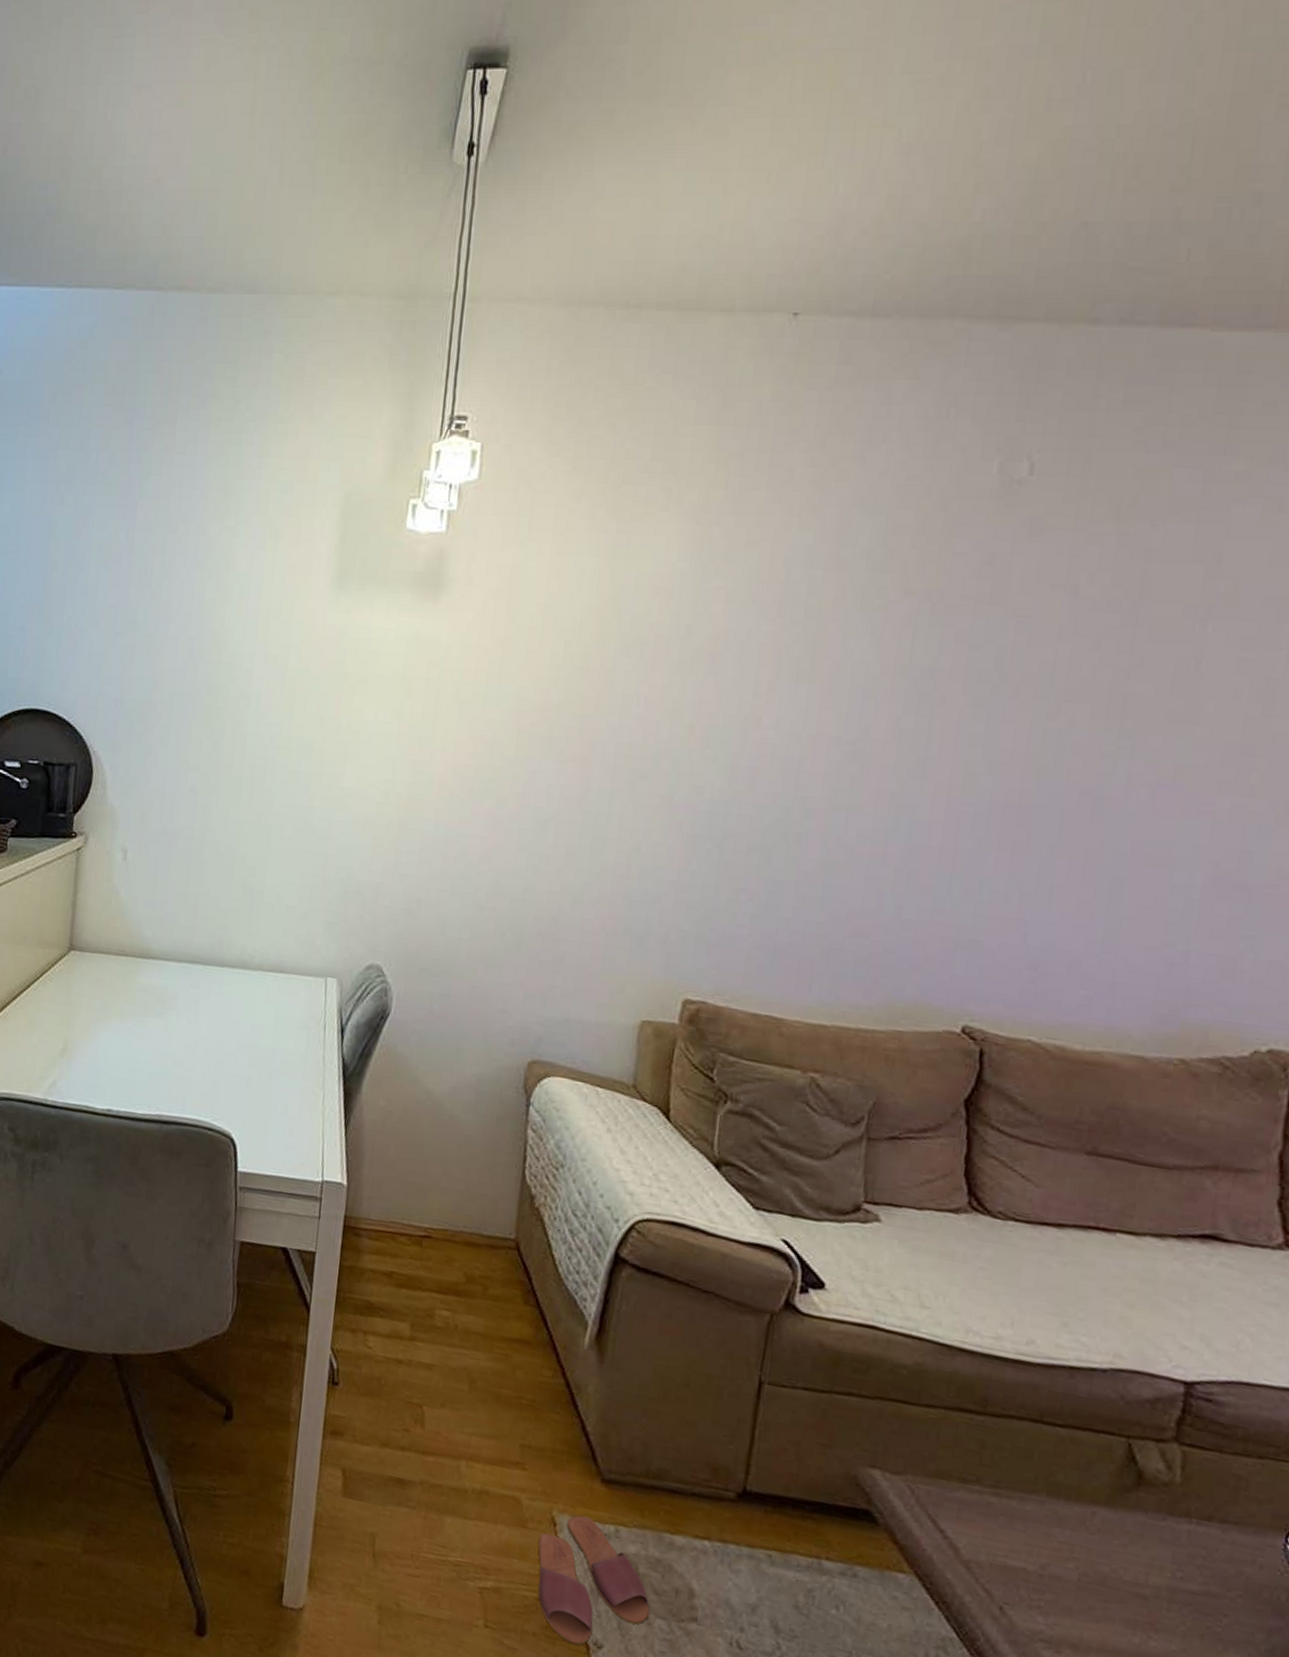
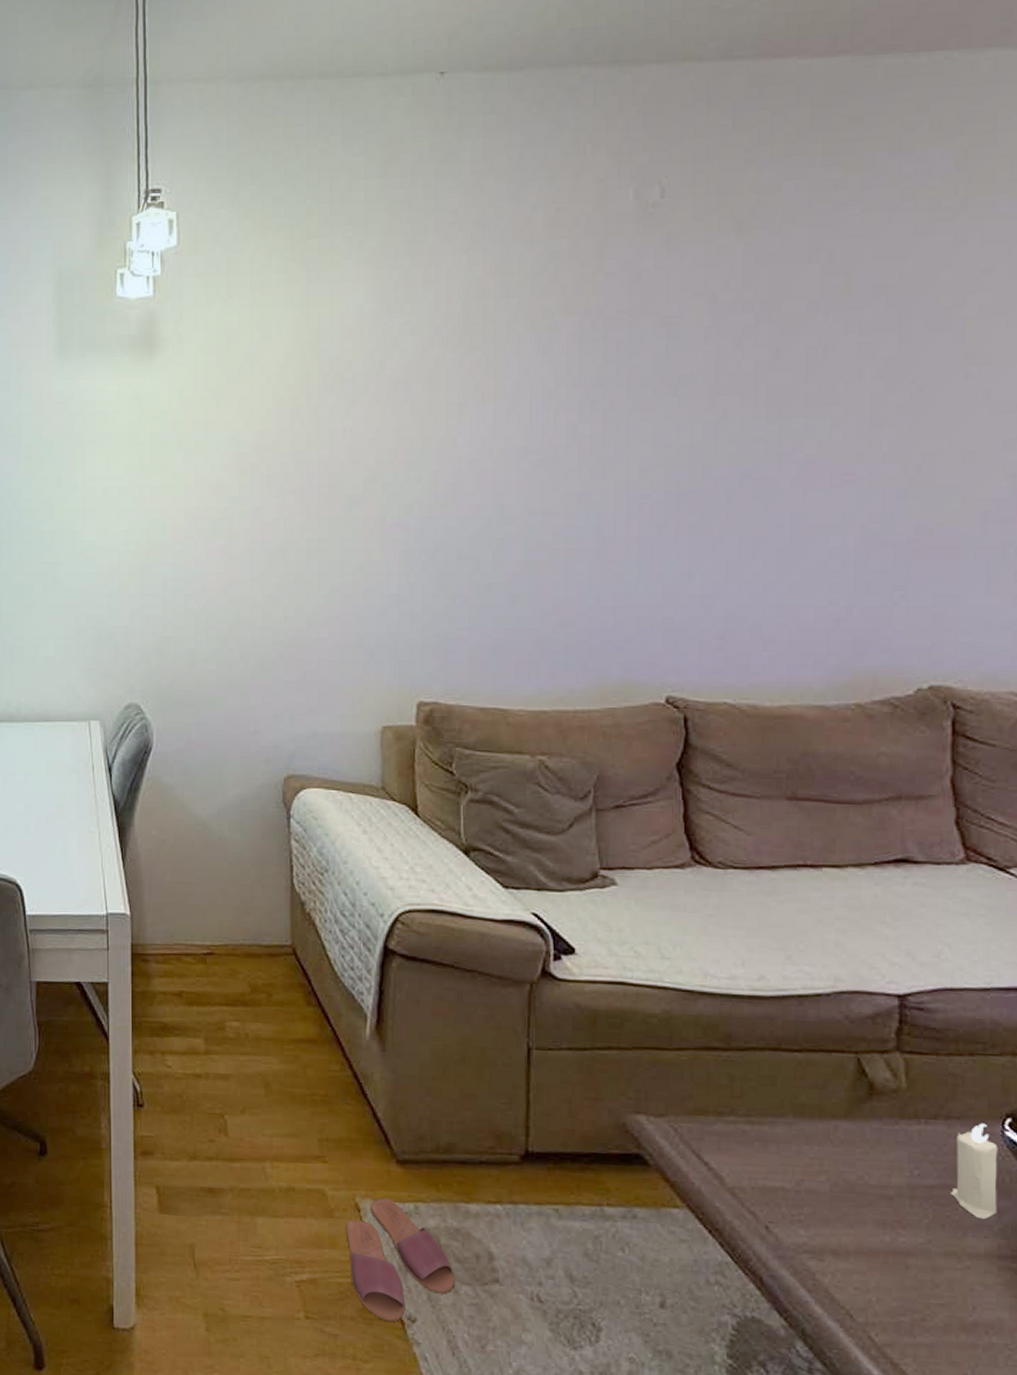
candle: none [1214,1532,1278,1637] -> present [949,1123,998,1220]

